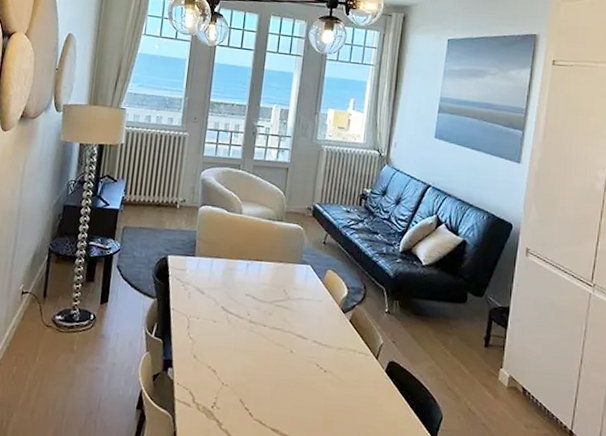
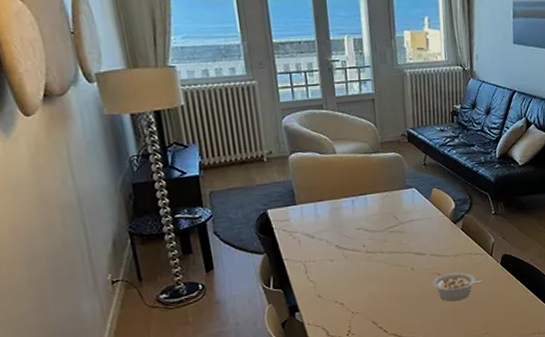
legume: none [309,366,364,402] -> present [432,272,484,302]

